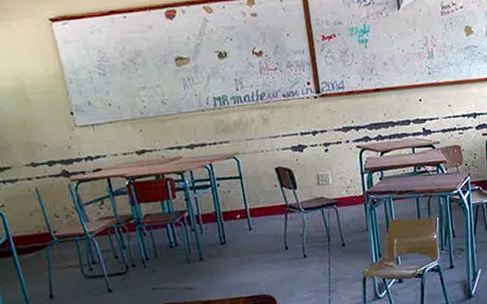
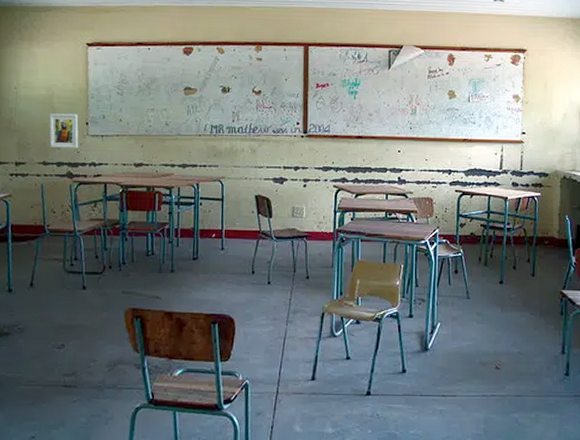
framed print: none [25,104,67,146] -> present [49,113,79,148]

